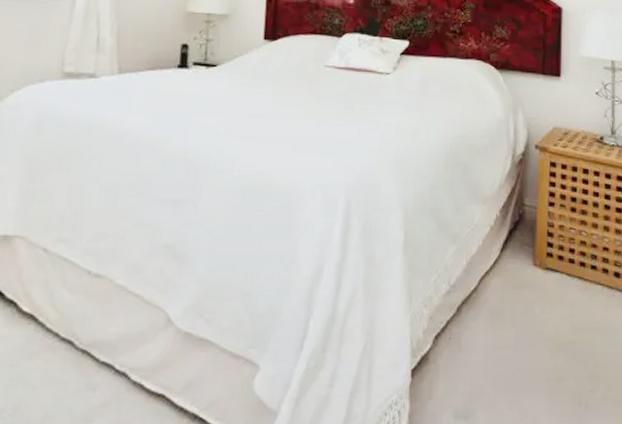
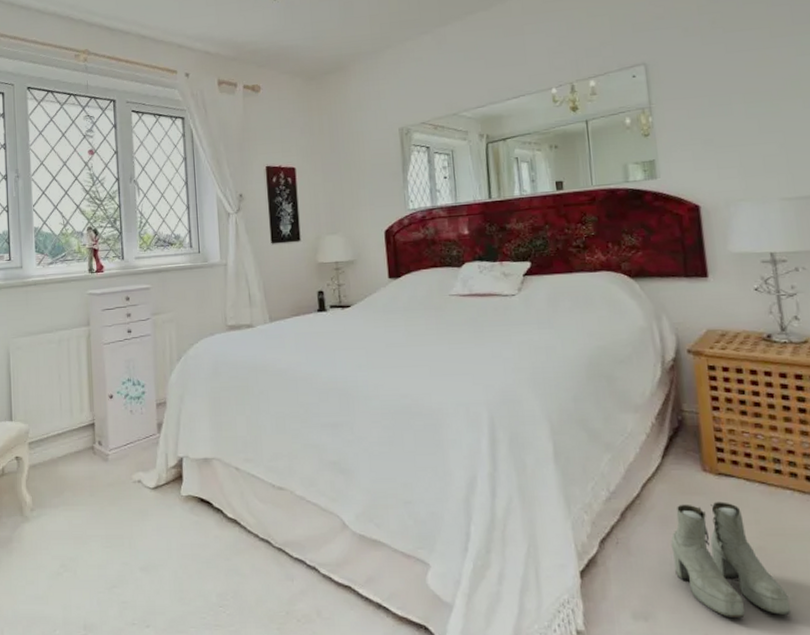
boots: none [497,296,588,412] -> present [670,502,790,617]

